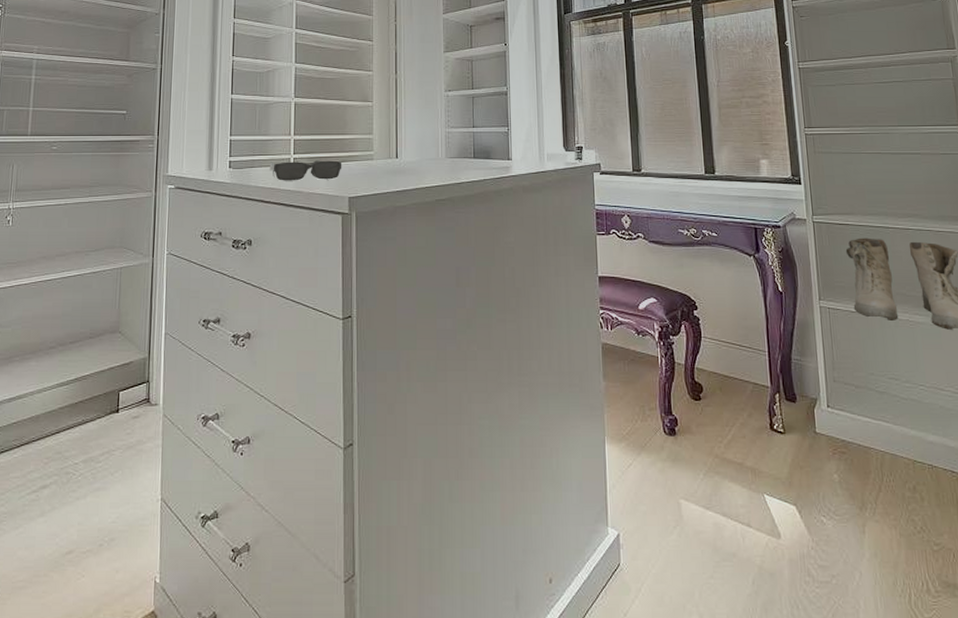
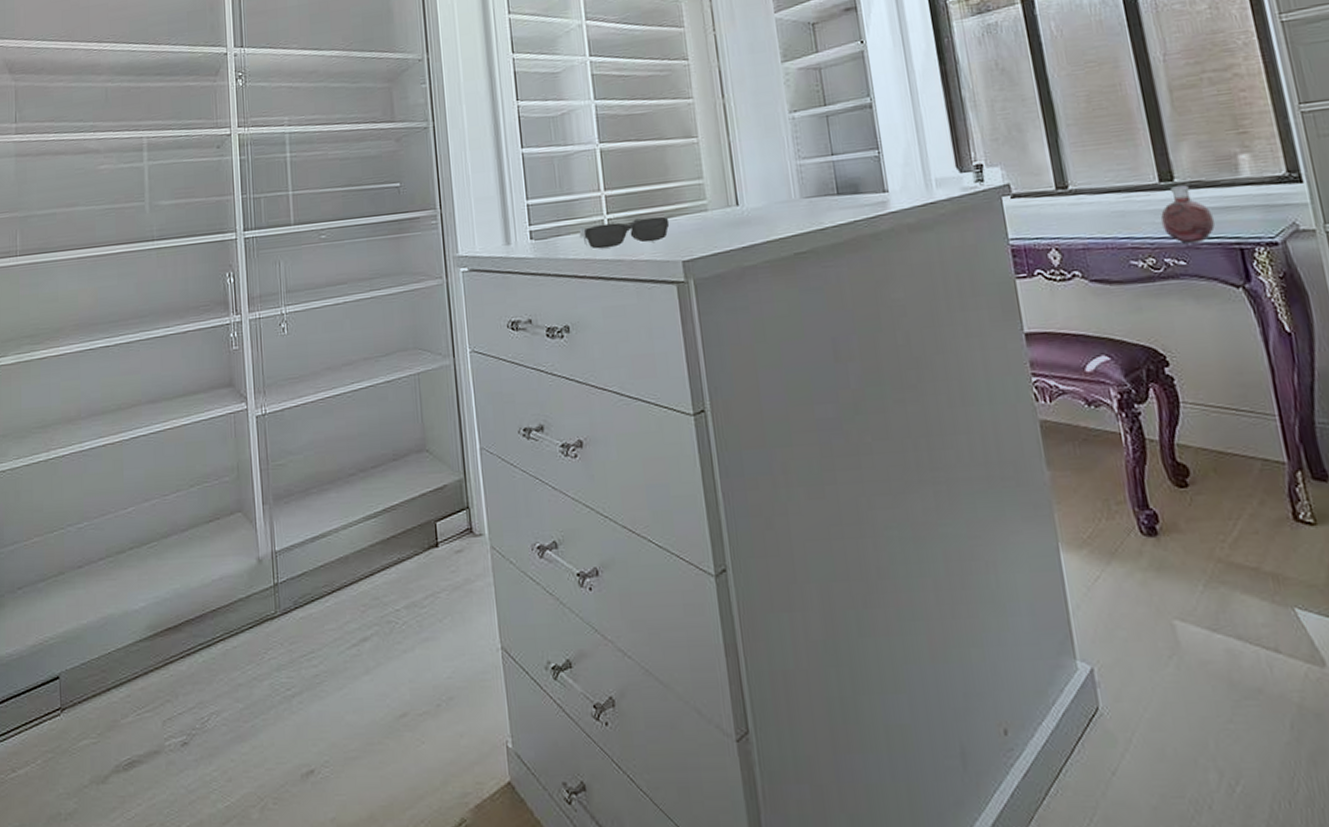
perfume bottle: none [702,178,740,220] -> present [1160,185,1216,244]

